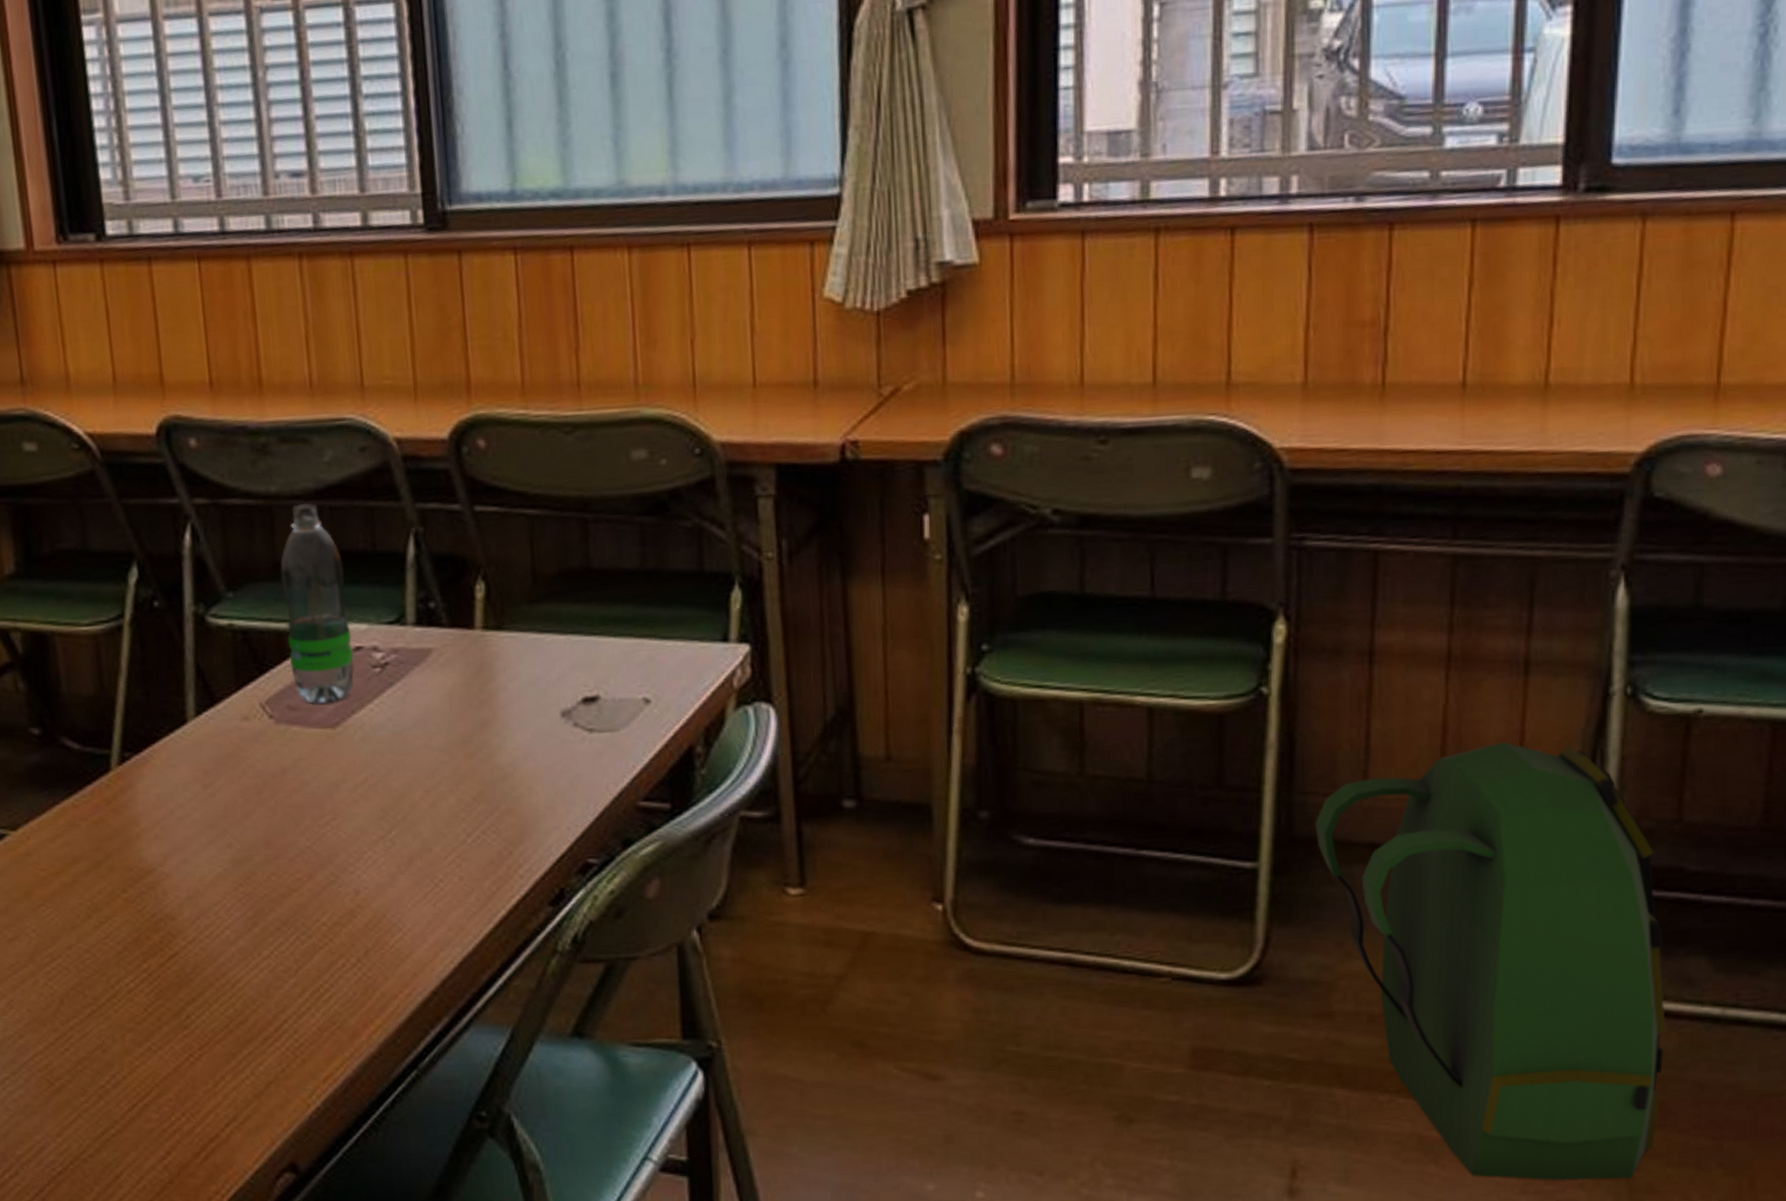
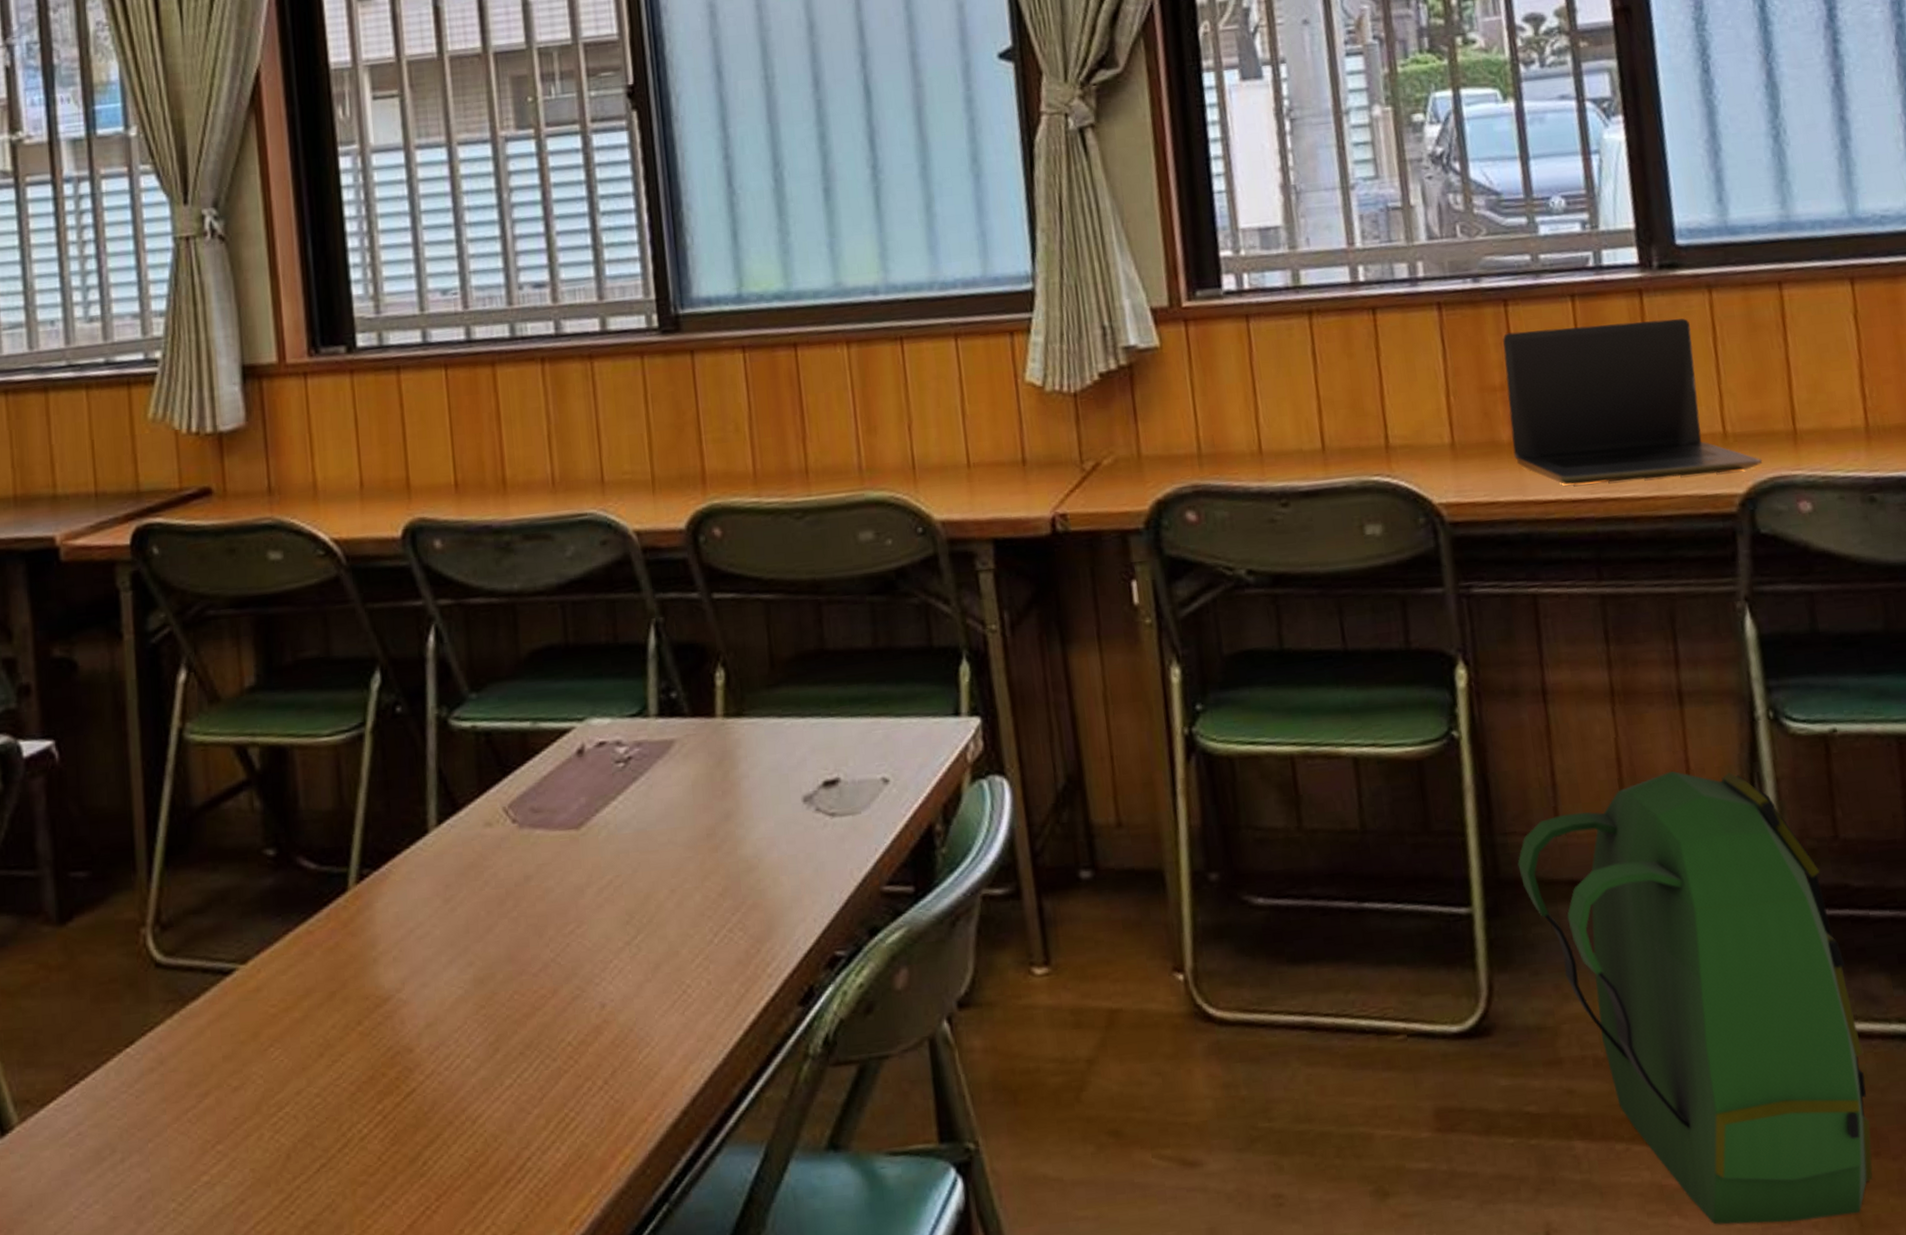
bottle: present [279,503,355,705] -> none [522,599,598,805]
laptop computer: none [1375,251,1672,434] -> present [1503,318,1763,485]

